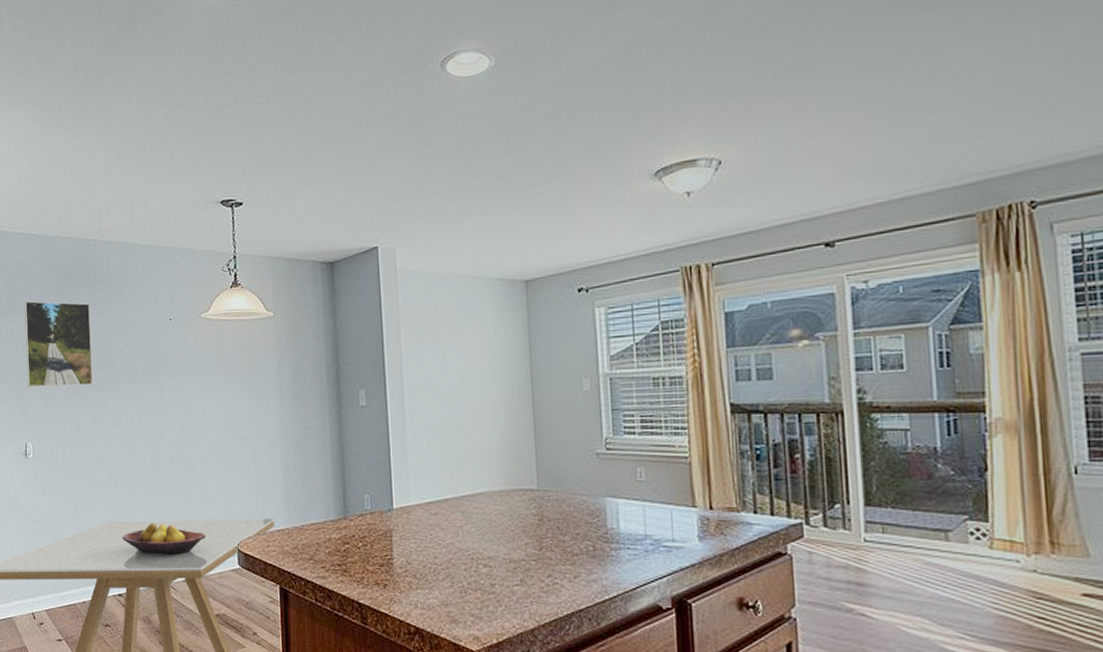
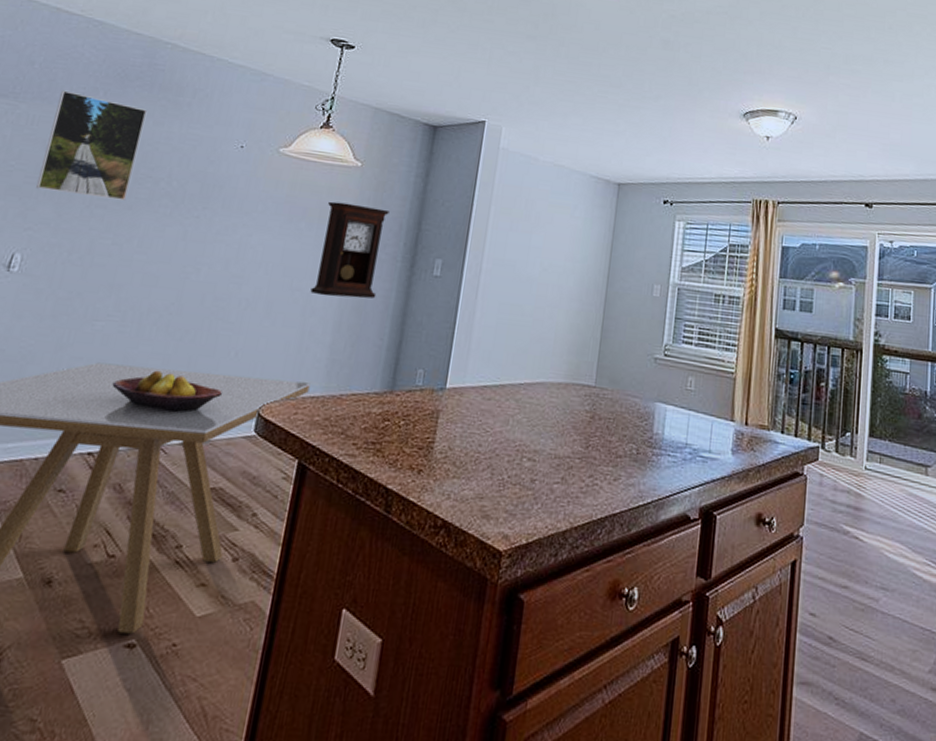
pendulum clock: none [253,352,313,441] -> present [310,201,390,299]

